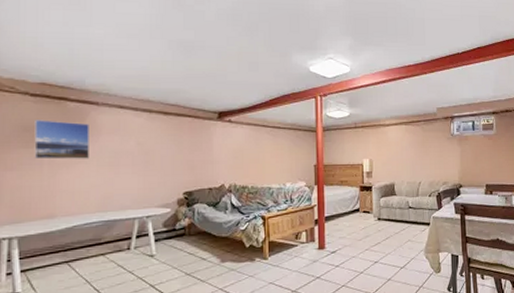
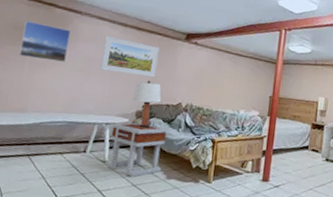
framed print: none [129,125,192,163] -> present [100,35,160,78]
side table: none [154,210,214,266] -> present [107,122,168,177]
lamp: none [172,166,203,216] -> present [133,81,162,128]

